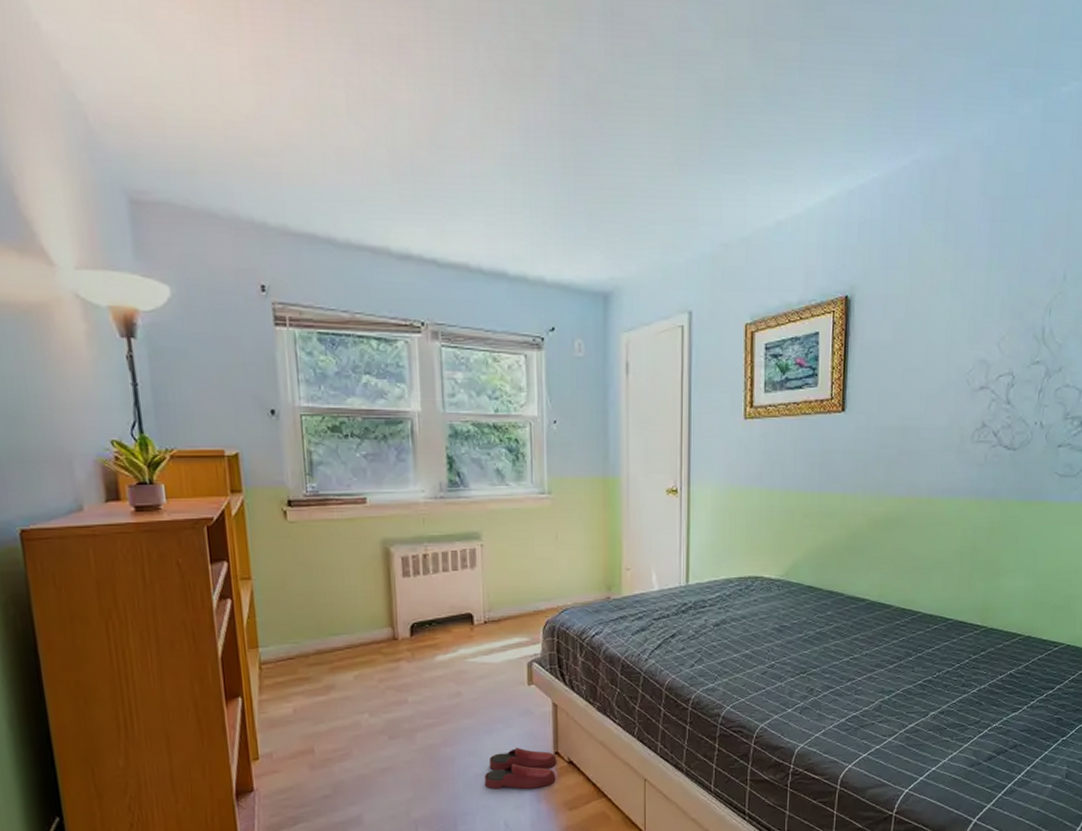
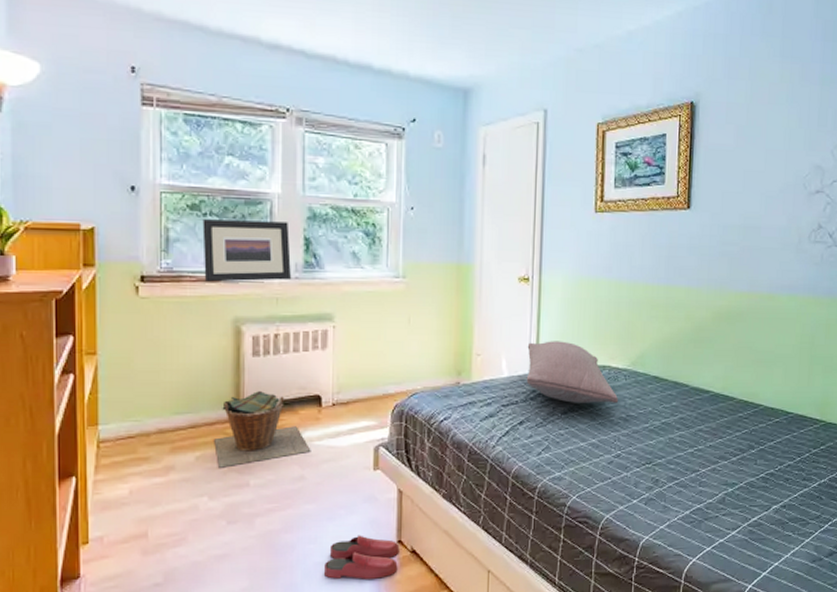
picture frame: none [344,441,436,504] -> present [202,219,291,282]
laundry basket: none [371,611,466,686] -> present [214,391,311,468]
pillow: none [677,553,772,615] -> present [526,341,619,403]

